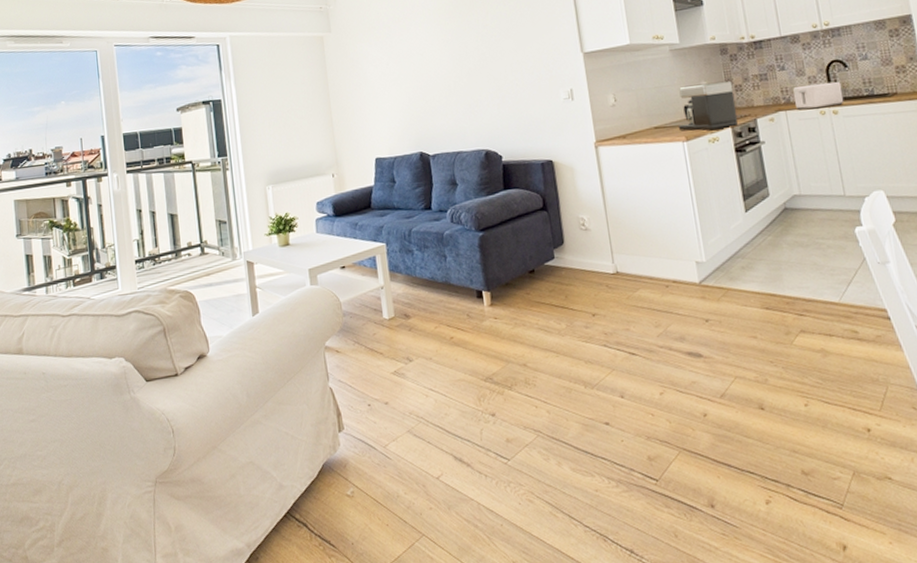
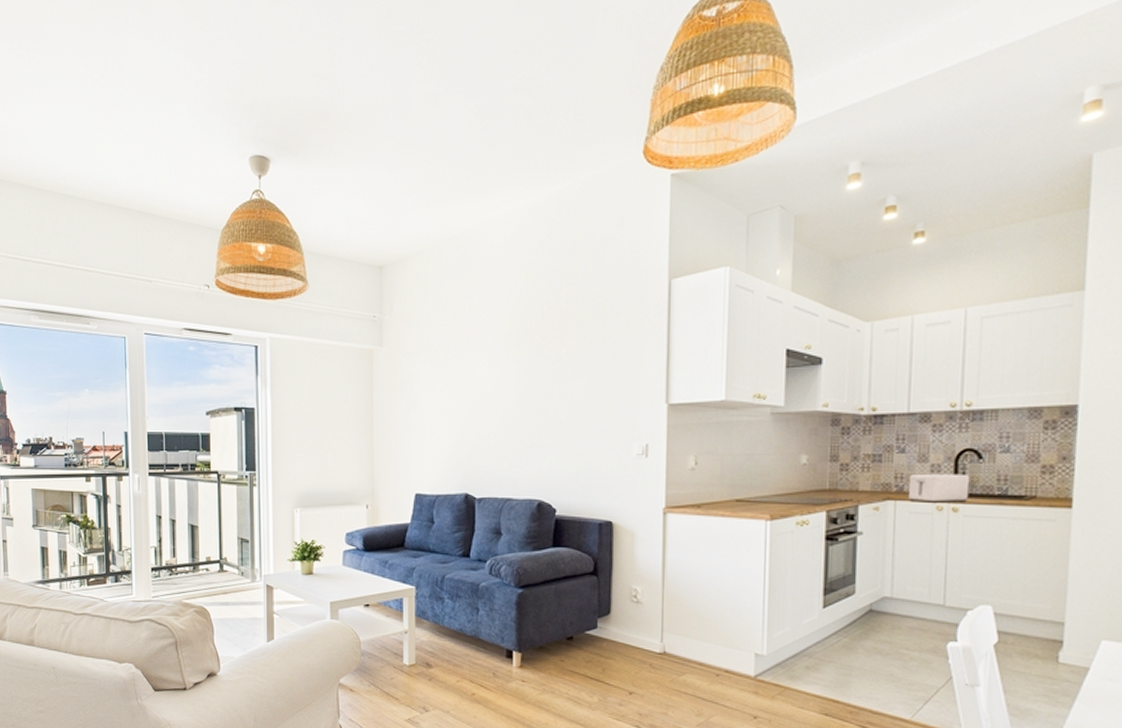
coffee maker: present [679,80,738,131] -> none [765,457,838,512]

